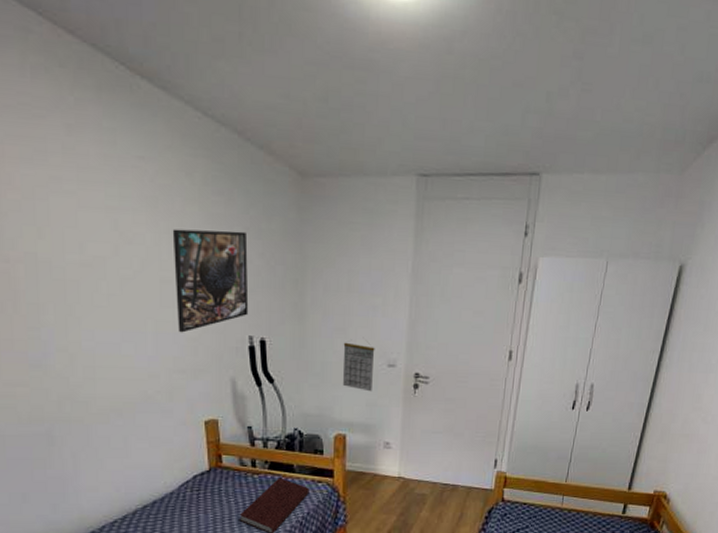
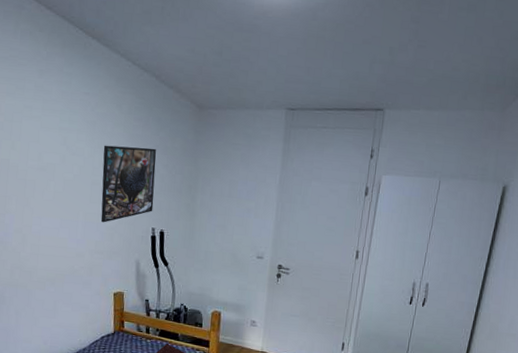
calendar: present [343,341,375,392] -> none [221,236,248,278]

